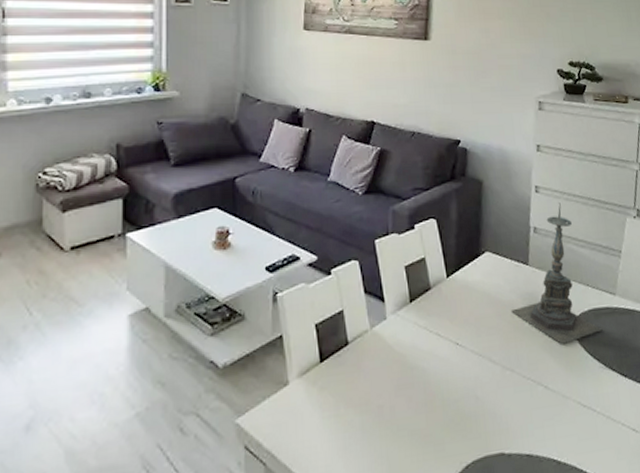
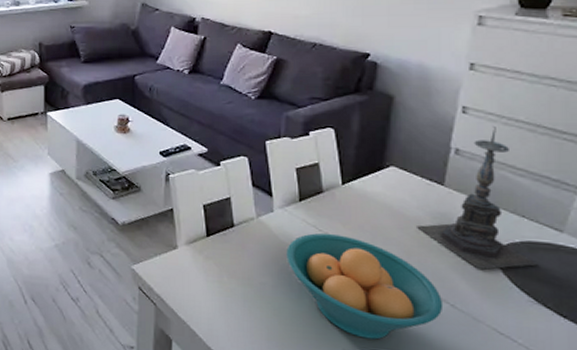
fruit bowl: none [401,333,539,445] -> present [286,233,444,340]

